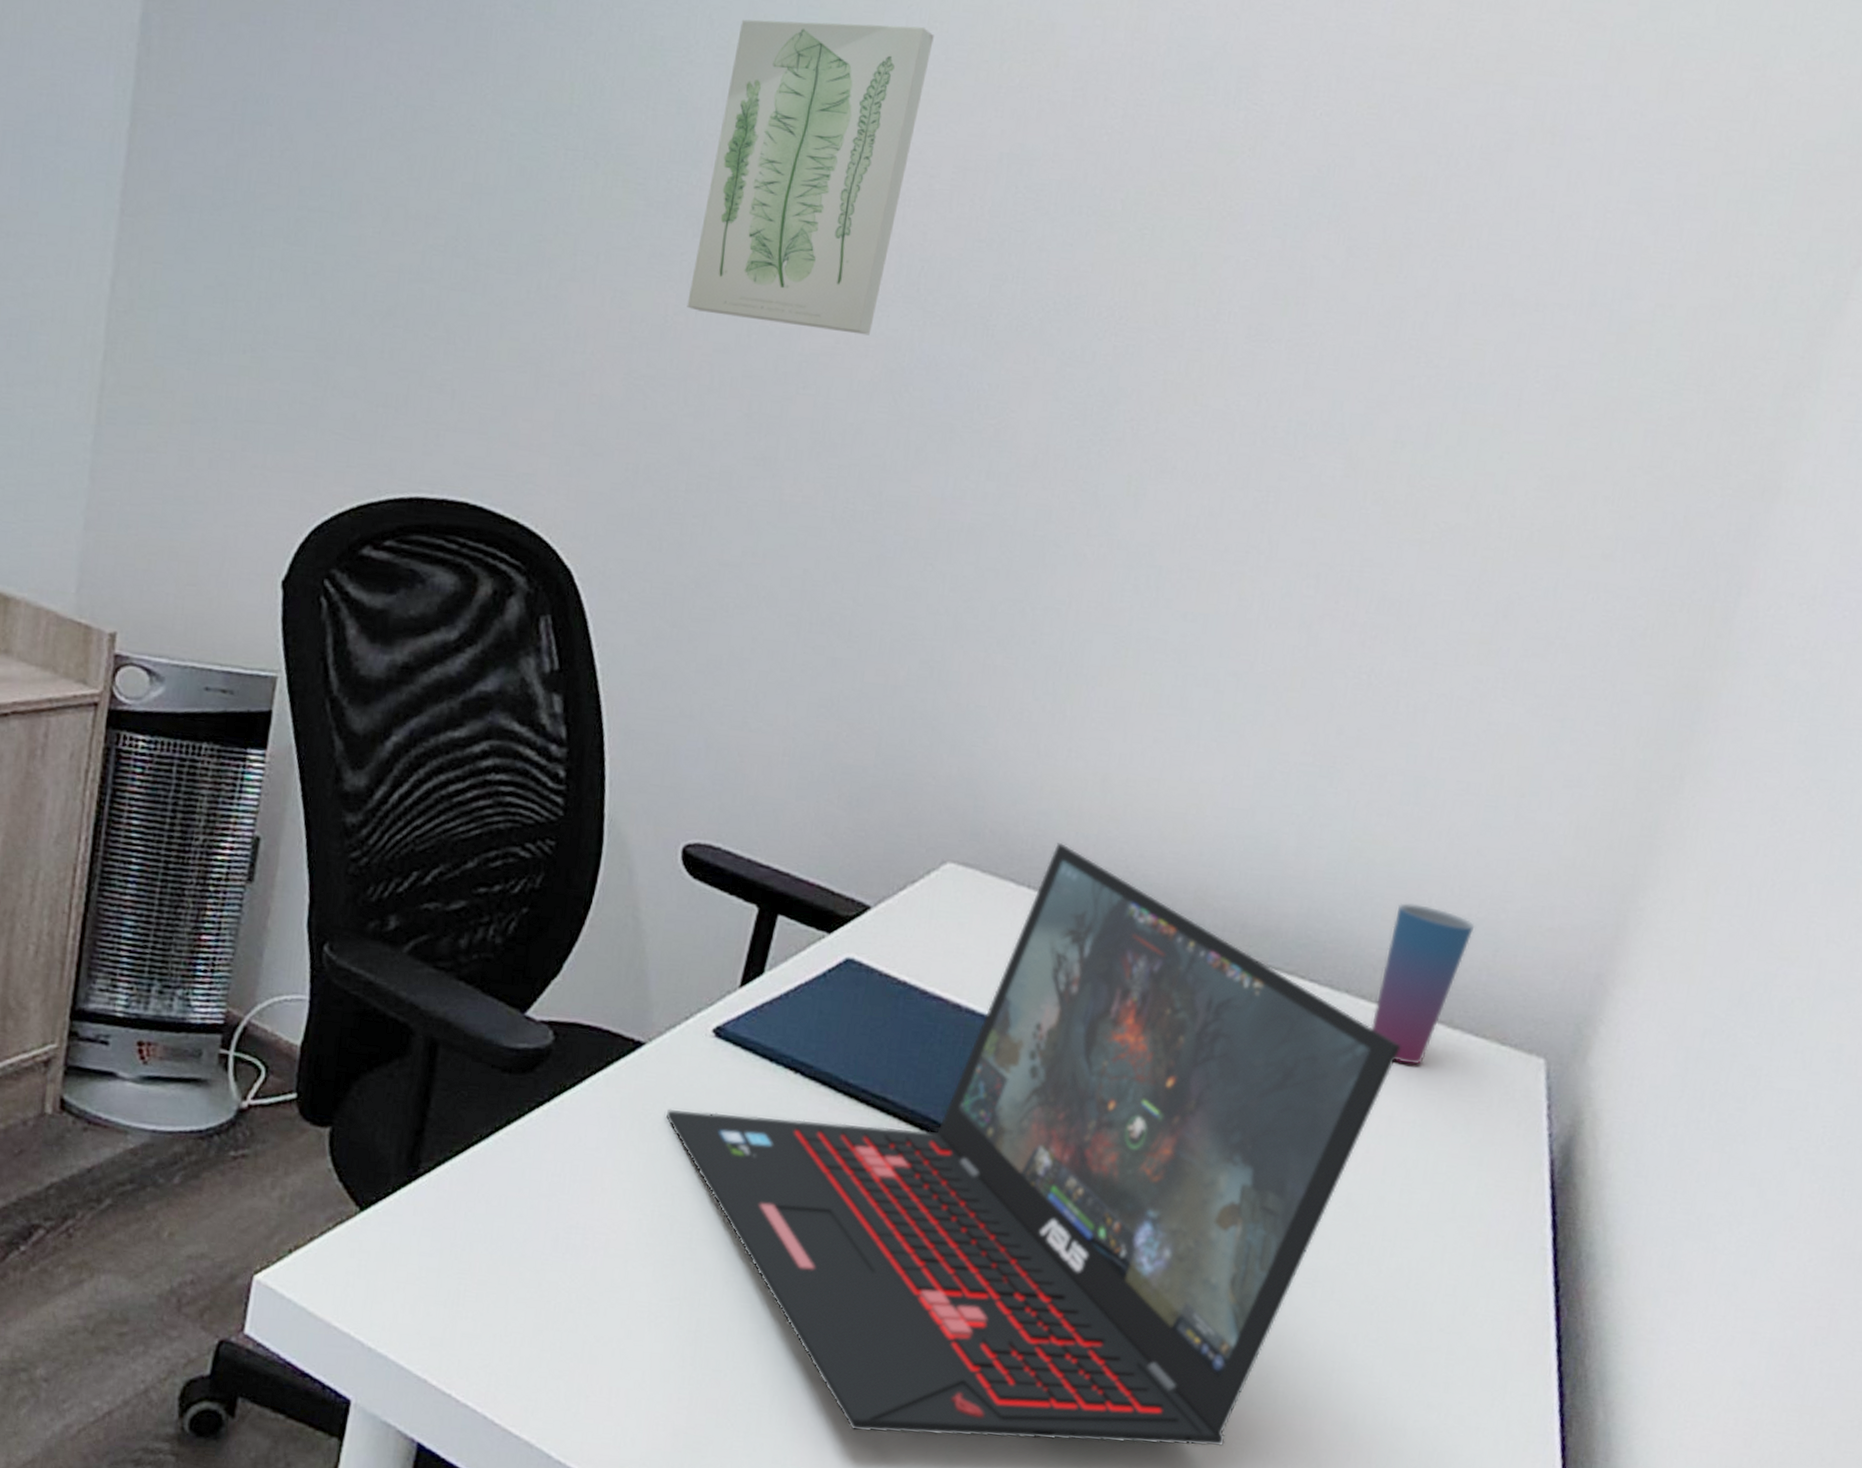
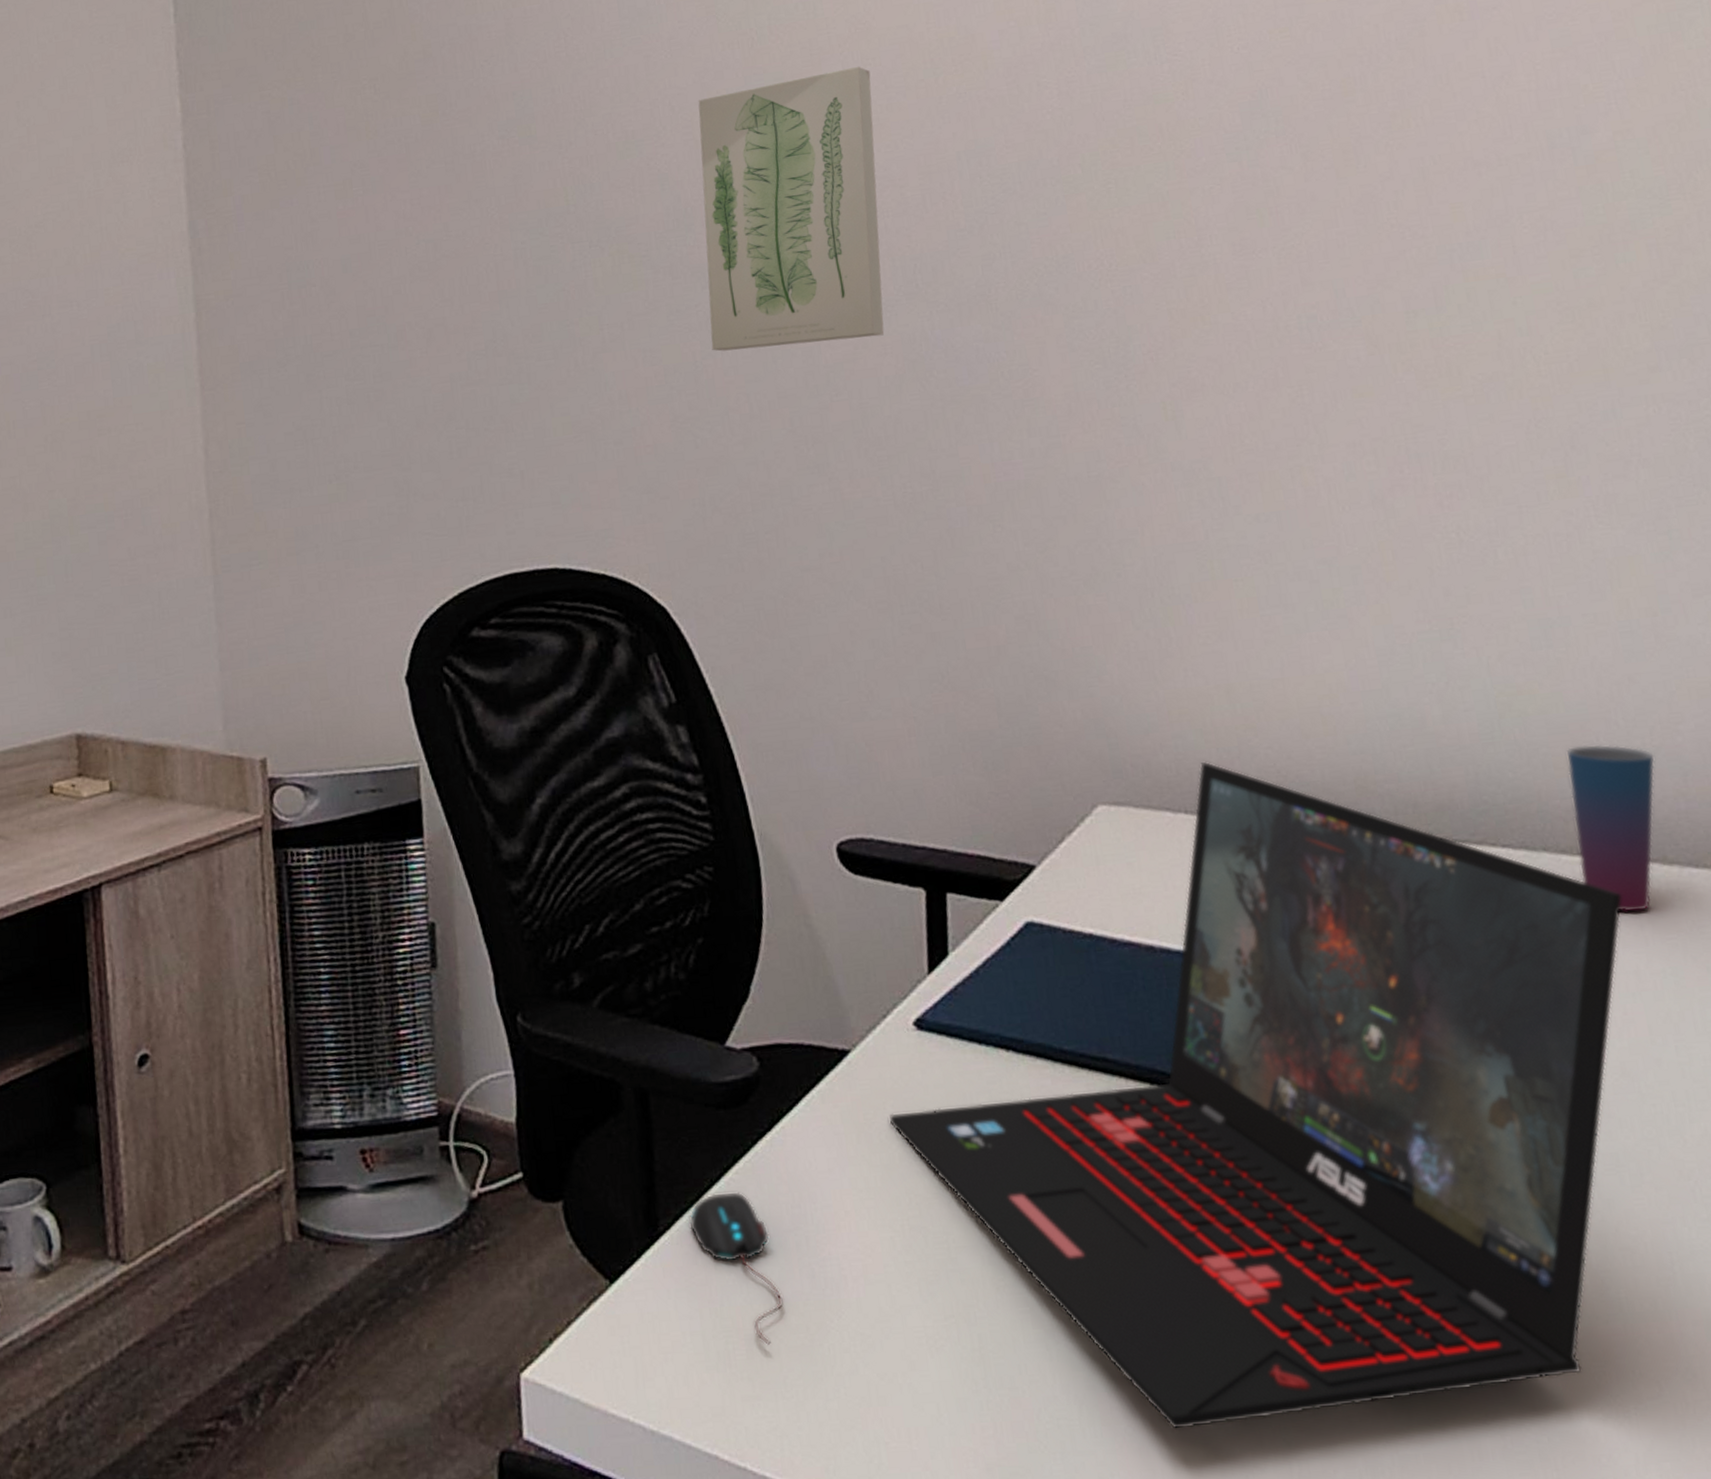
mouse: none [449,1148,525,1293] -> present [689,1191,784,1345]

